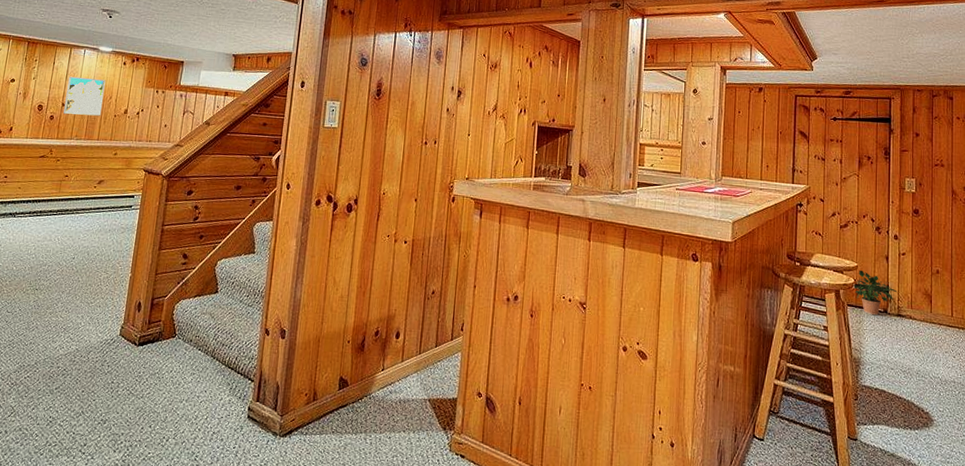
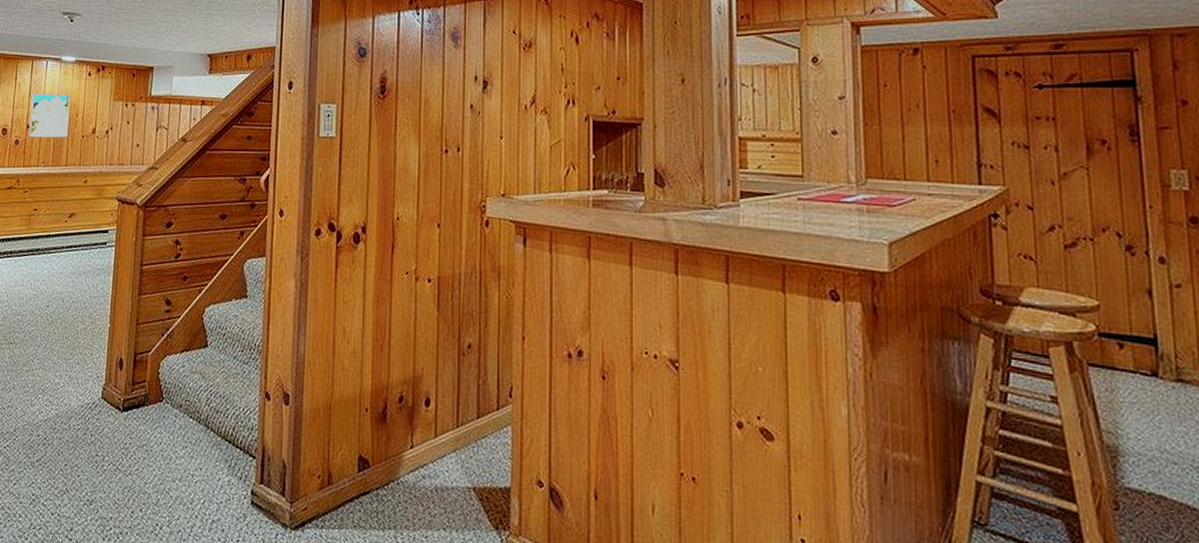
potted plant: present [852,271,898,316] -> none [1093,312,1174,381]

